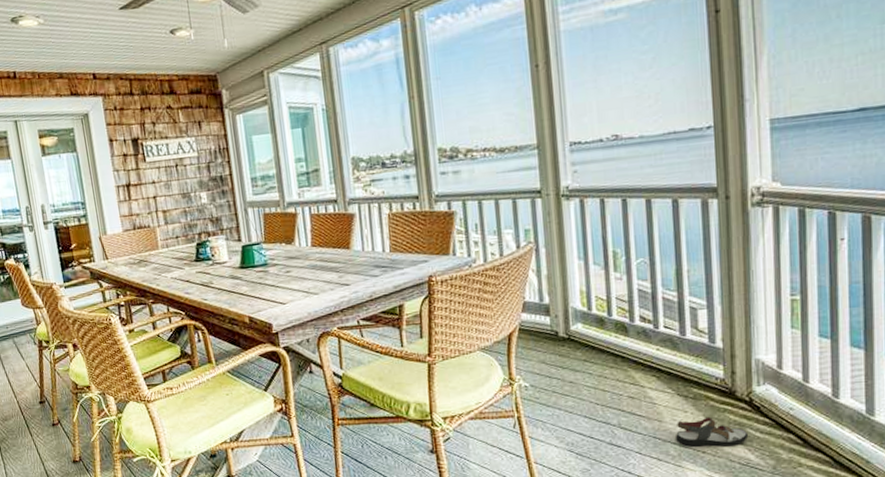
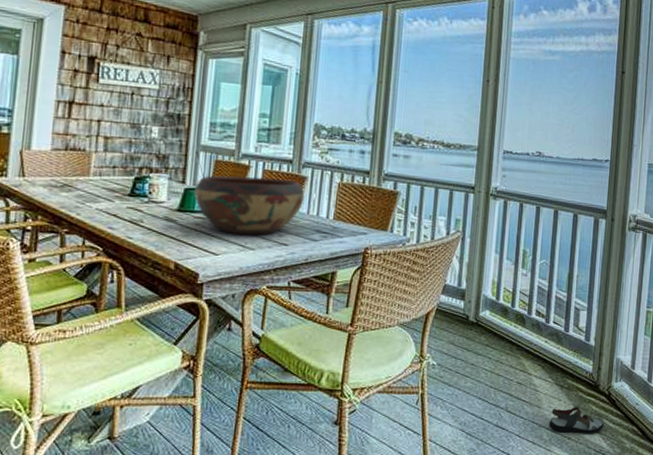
decorative bowl: none [250,219,357,282] -> present [194,175,305,236]

